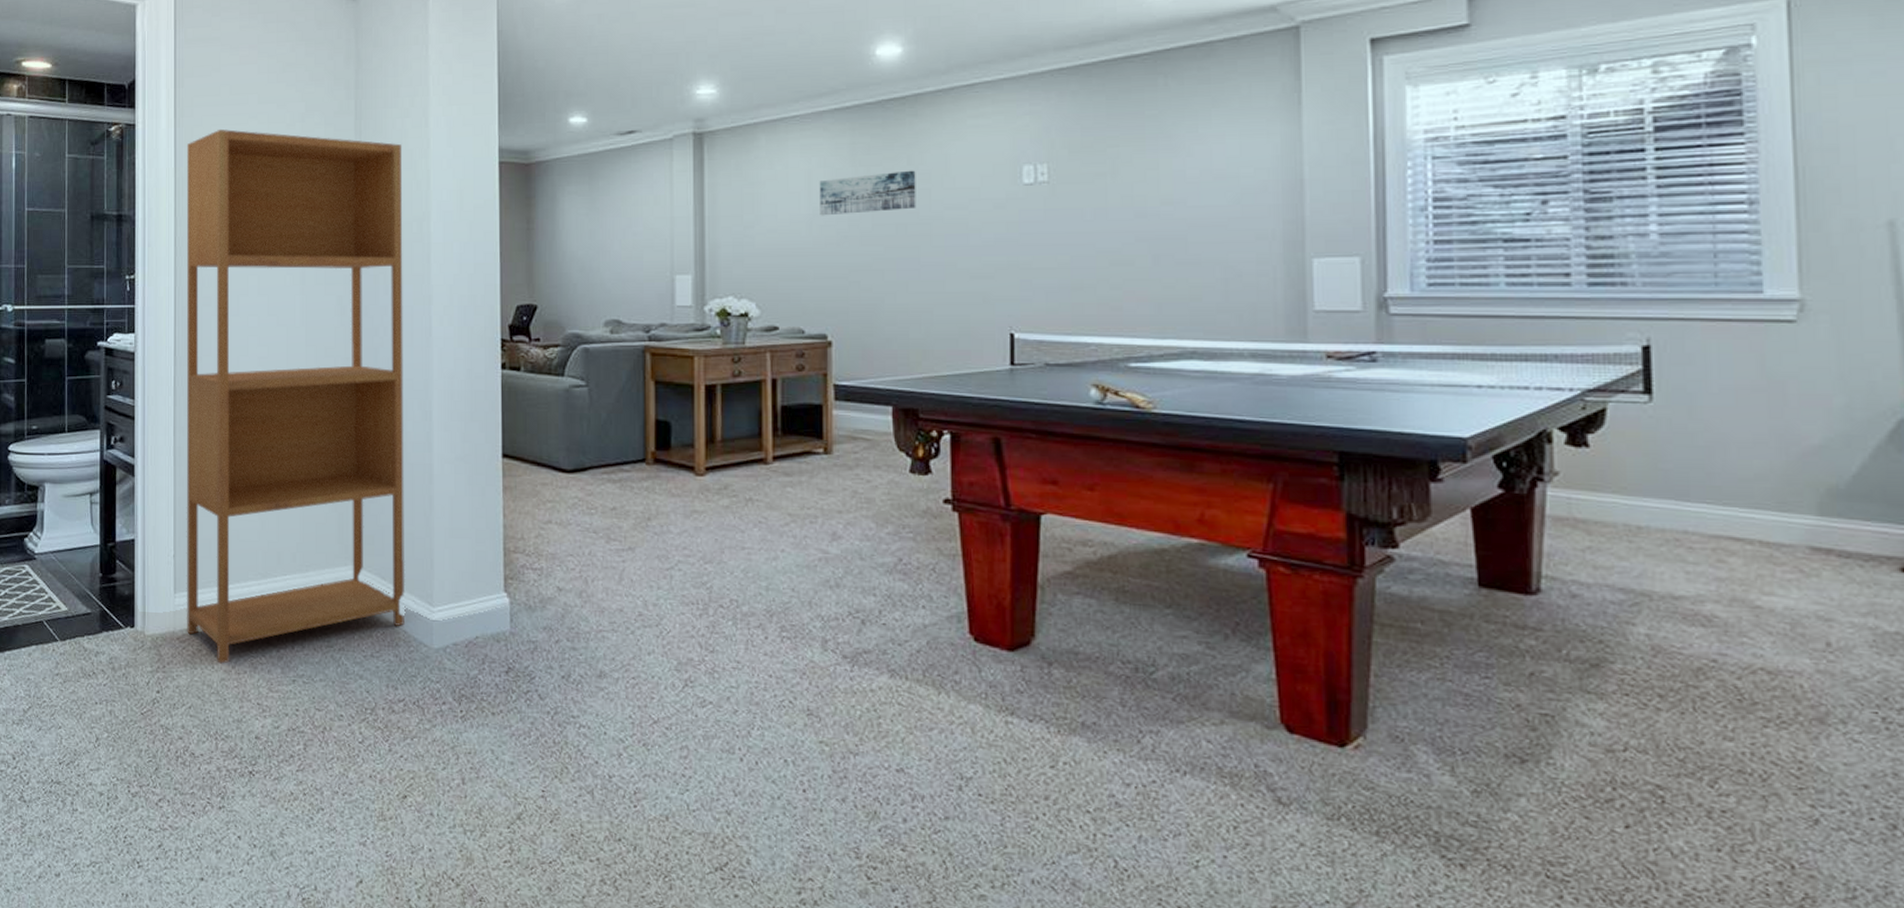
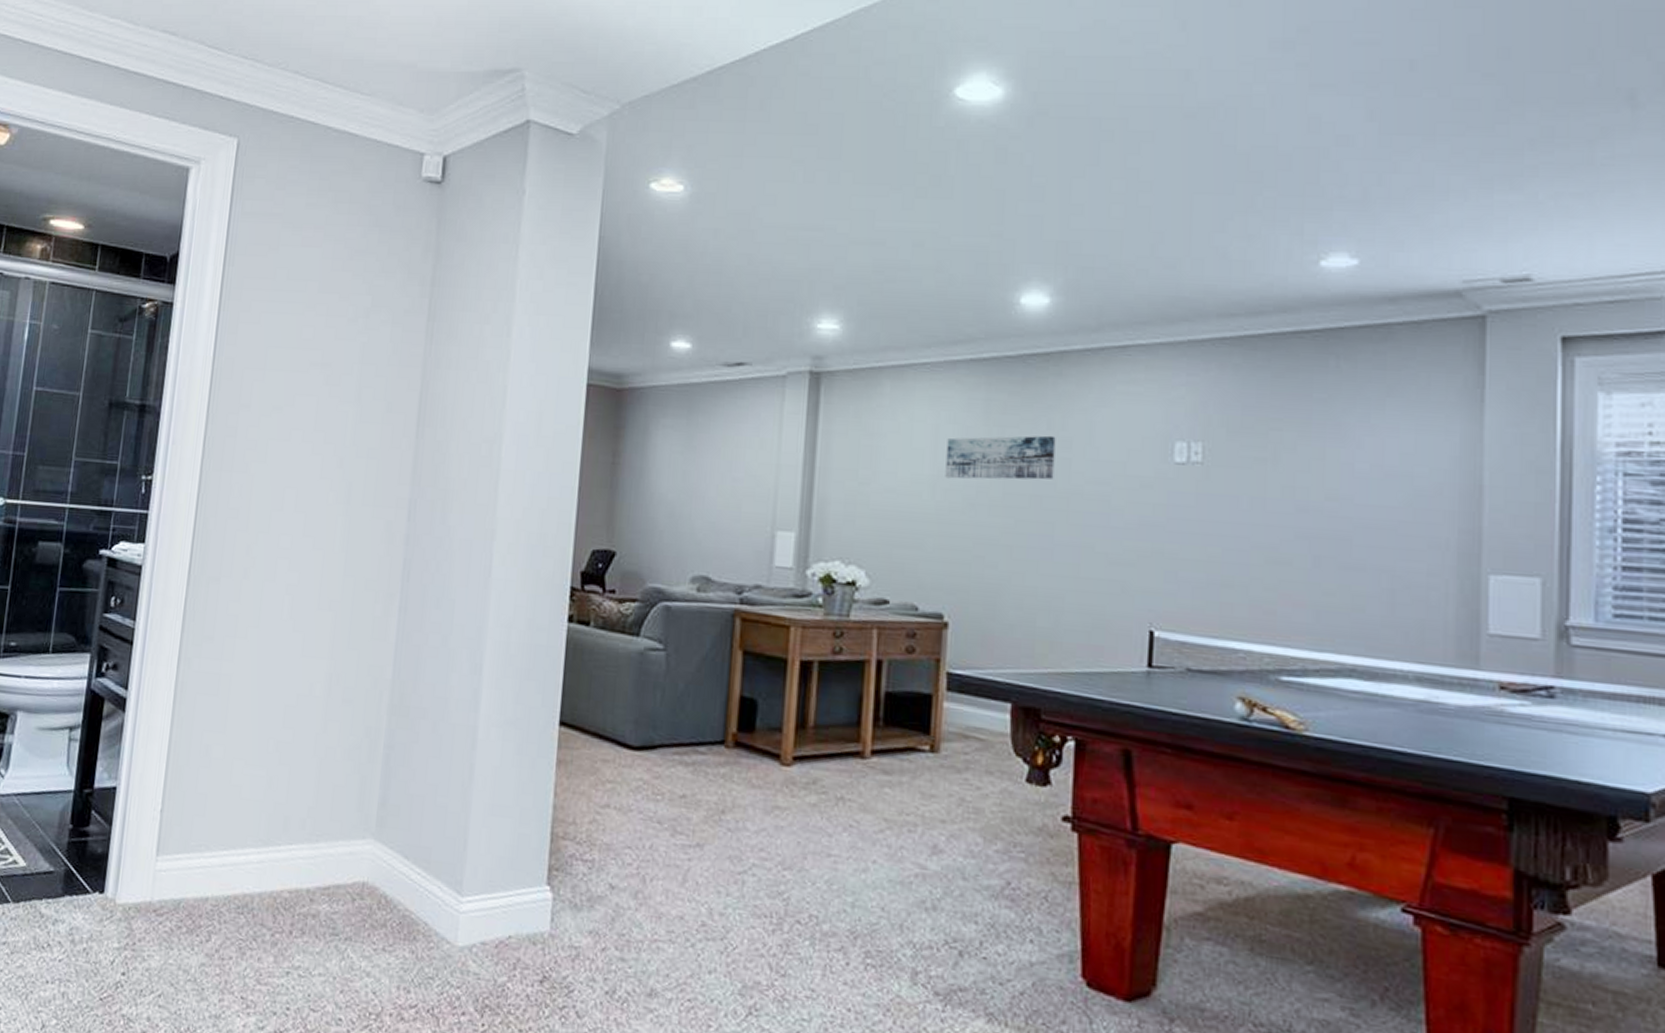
bookcase: present [186,129,406,664] -> none [165,318,477,946]

